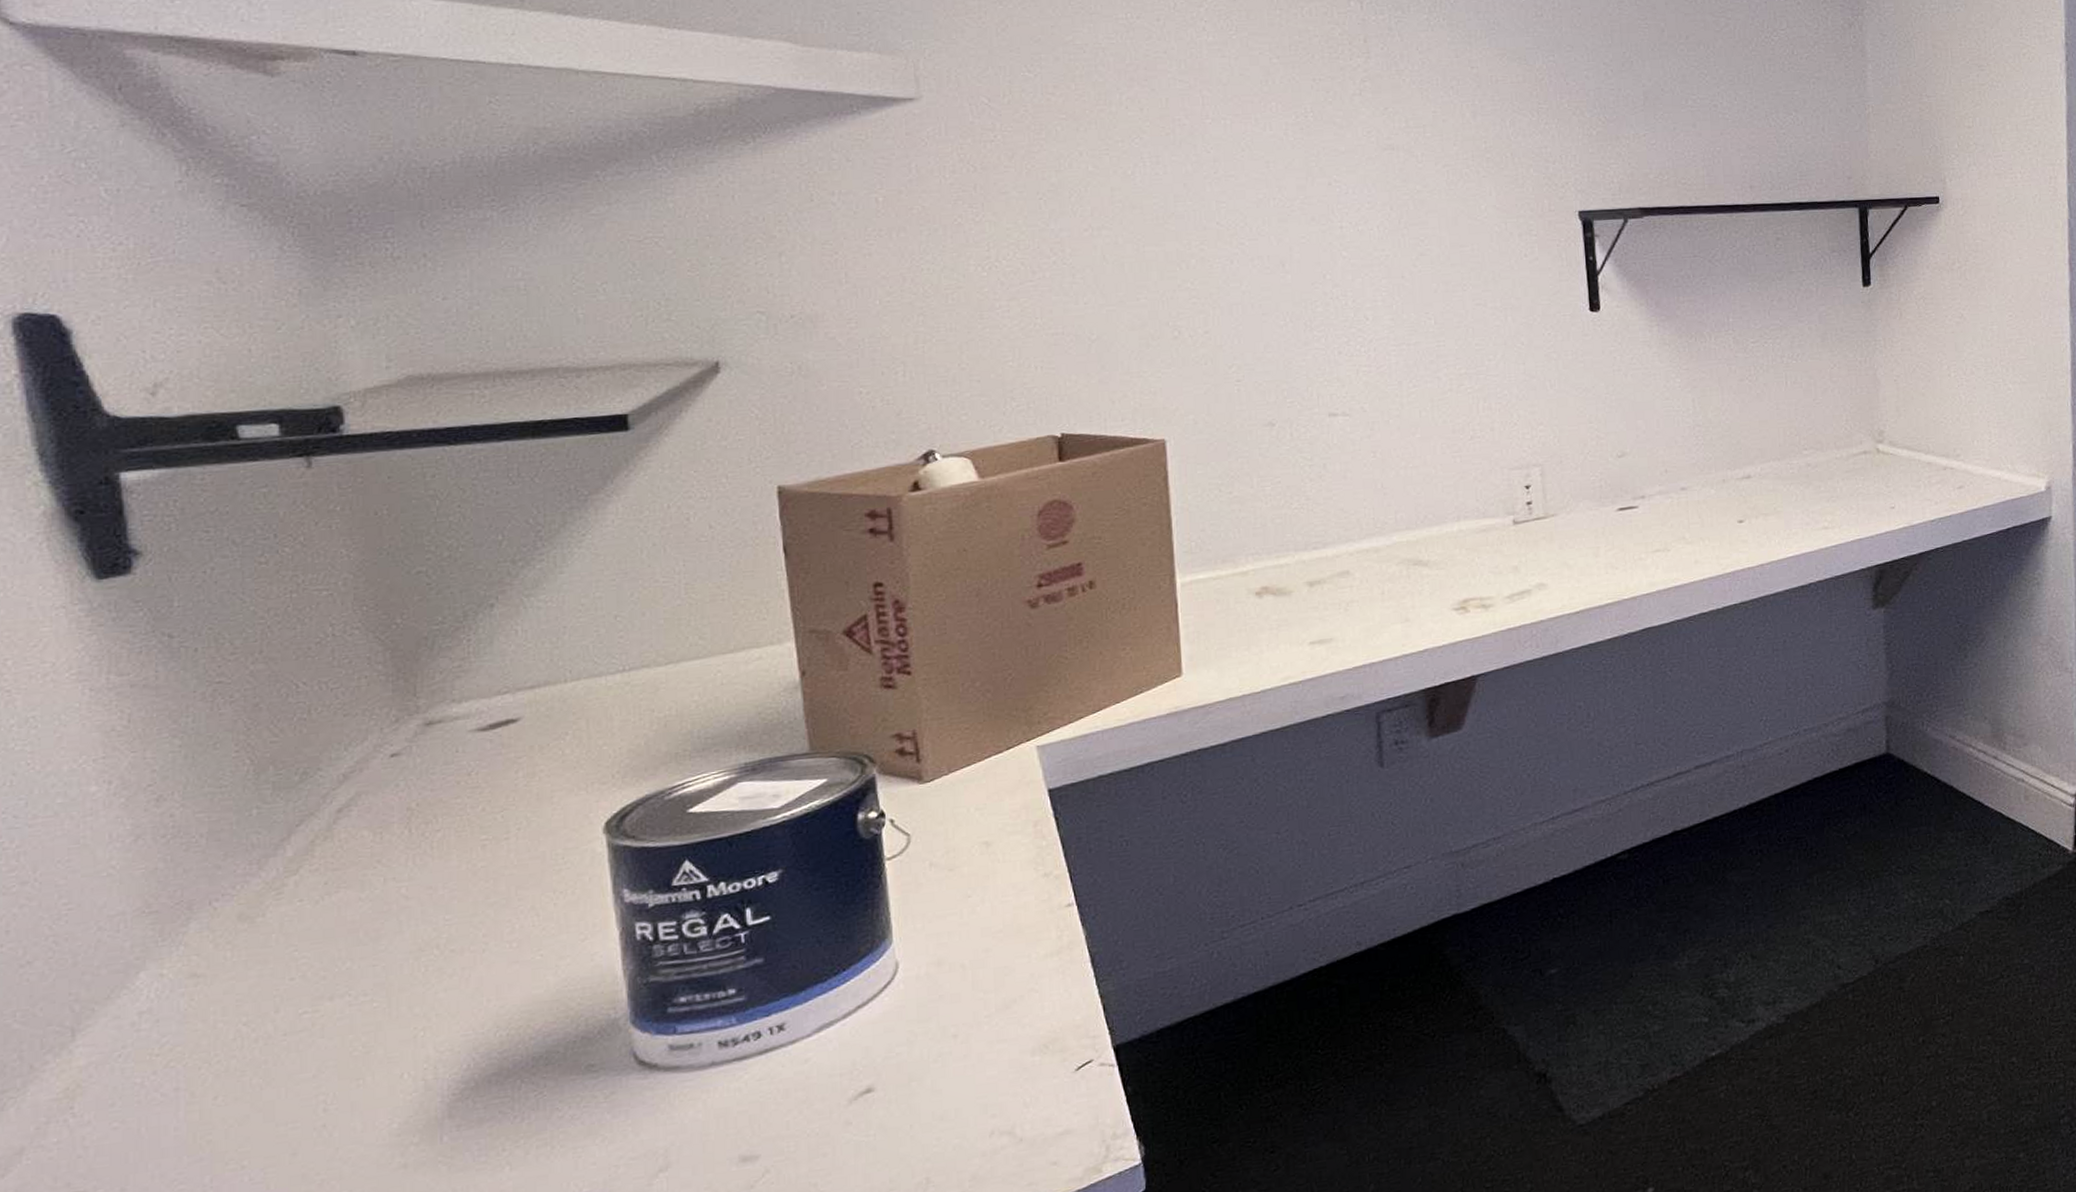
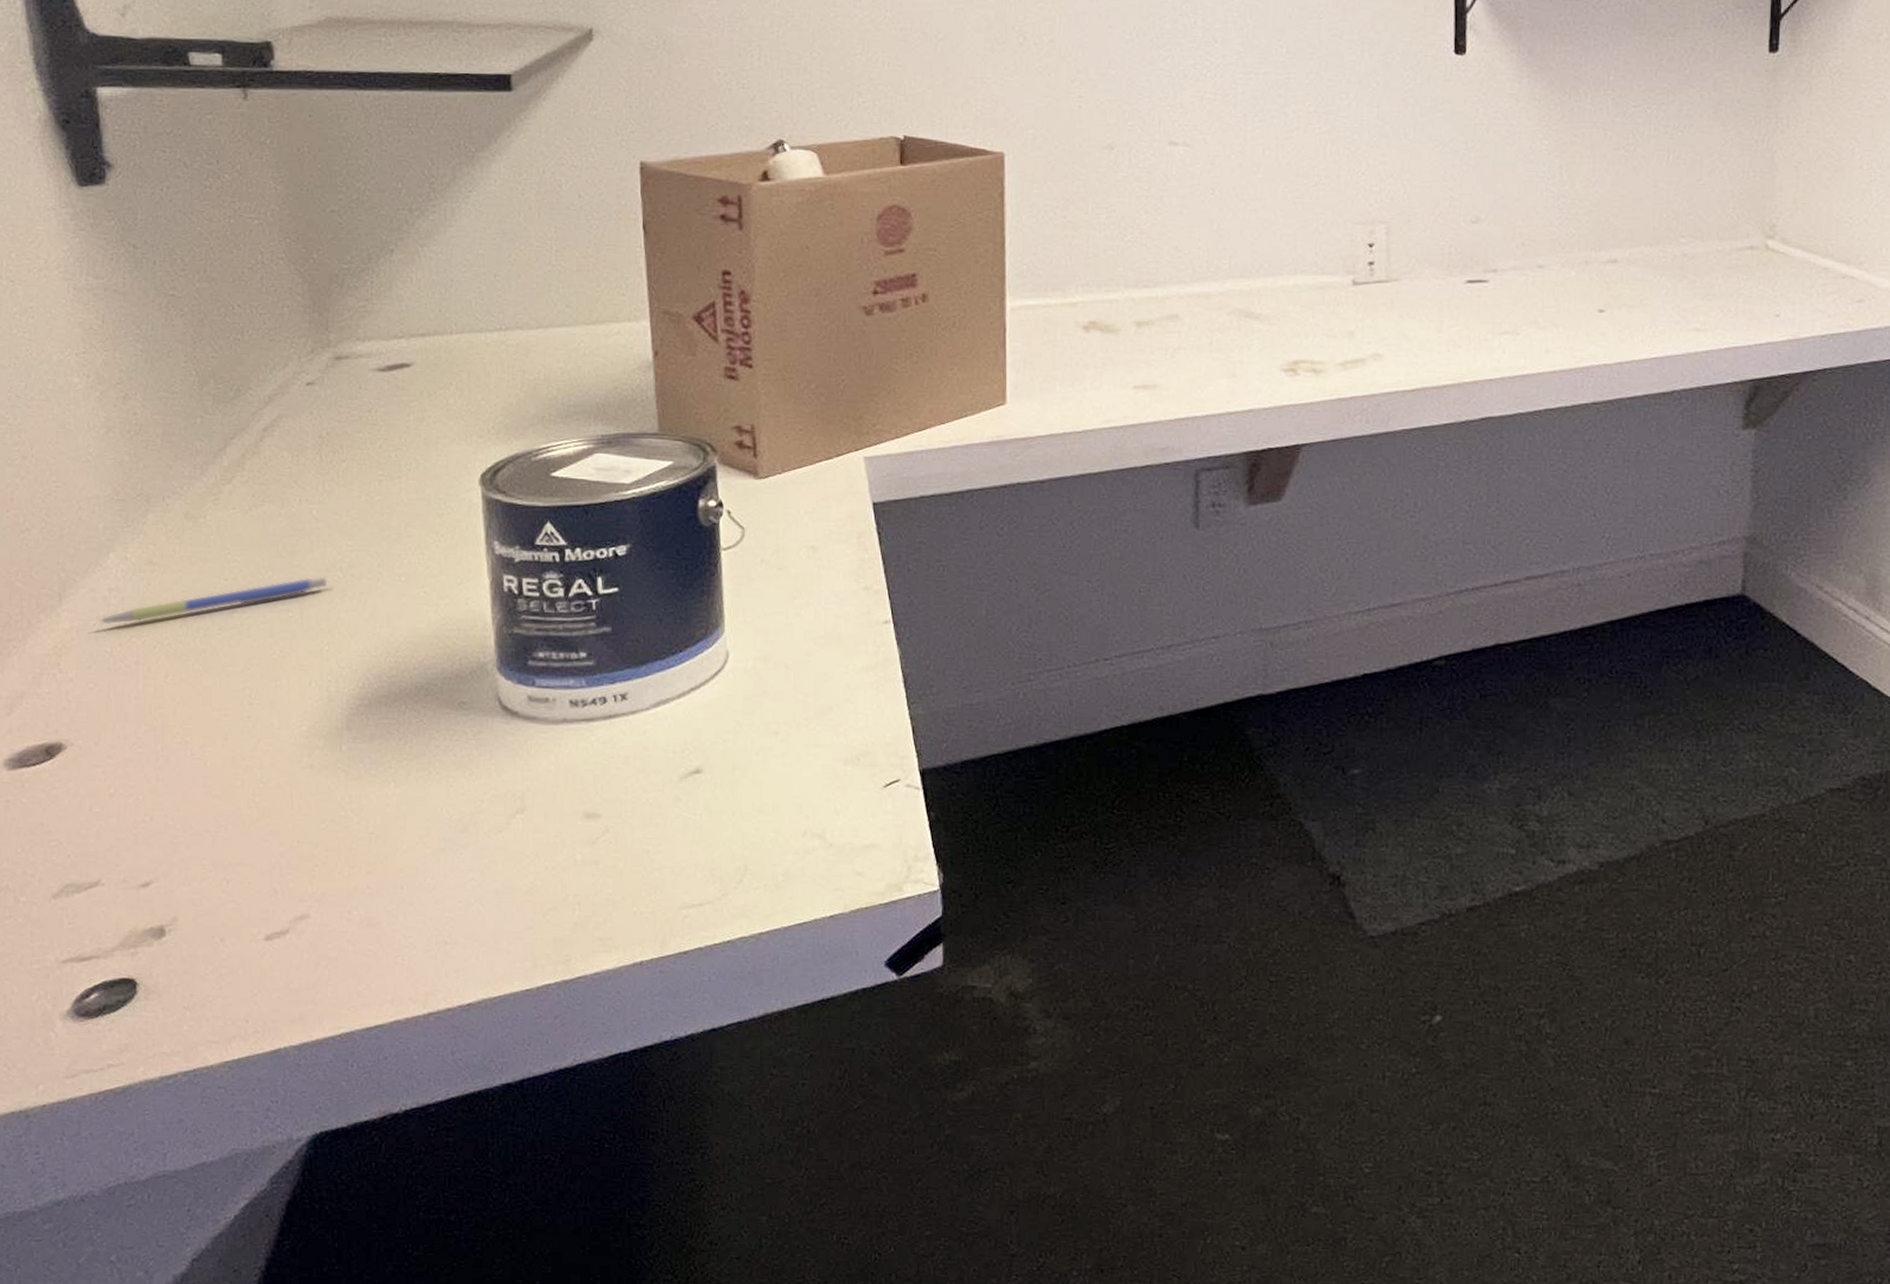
pen: none [124,957,422,1053] -> present [98,577,328,625]

